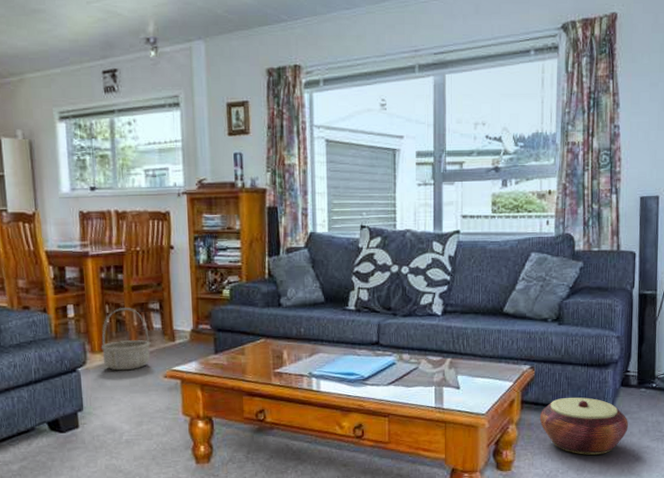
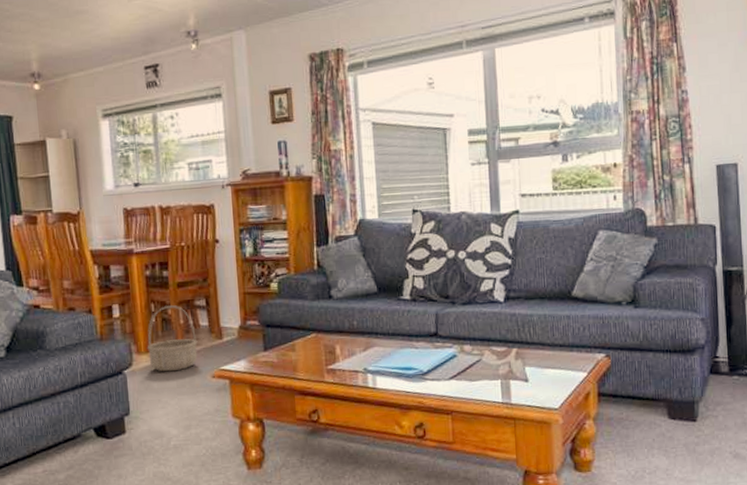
woven basket: present [539,397,628,455] -> none [619,387,722,453]

